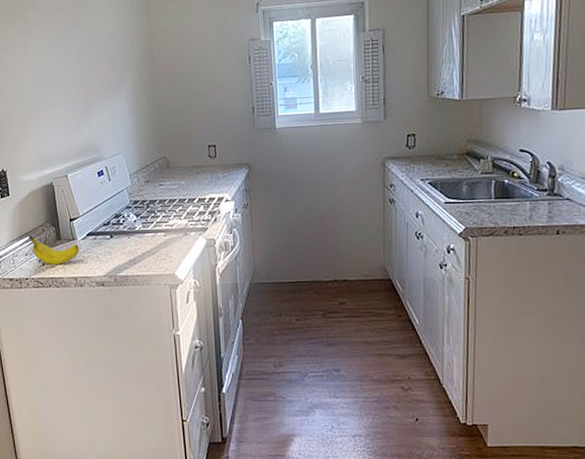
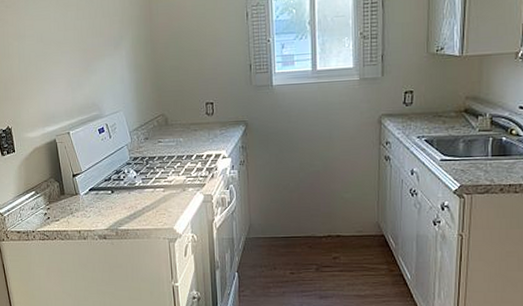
fruit: present [28,236,80,265] -> none [34,191,82,218]

